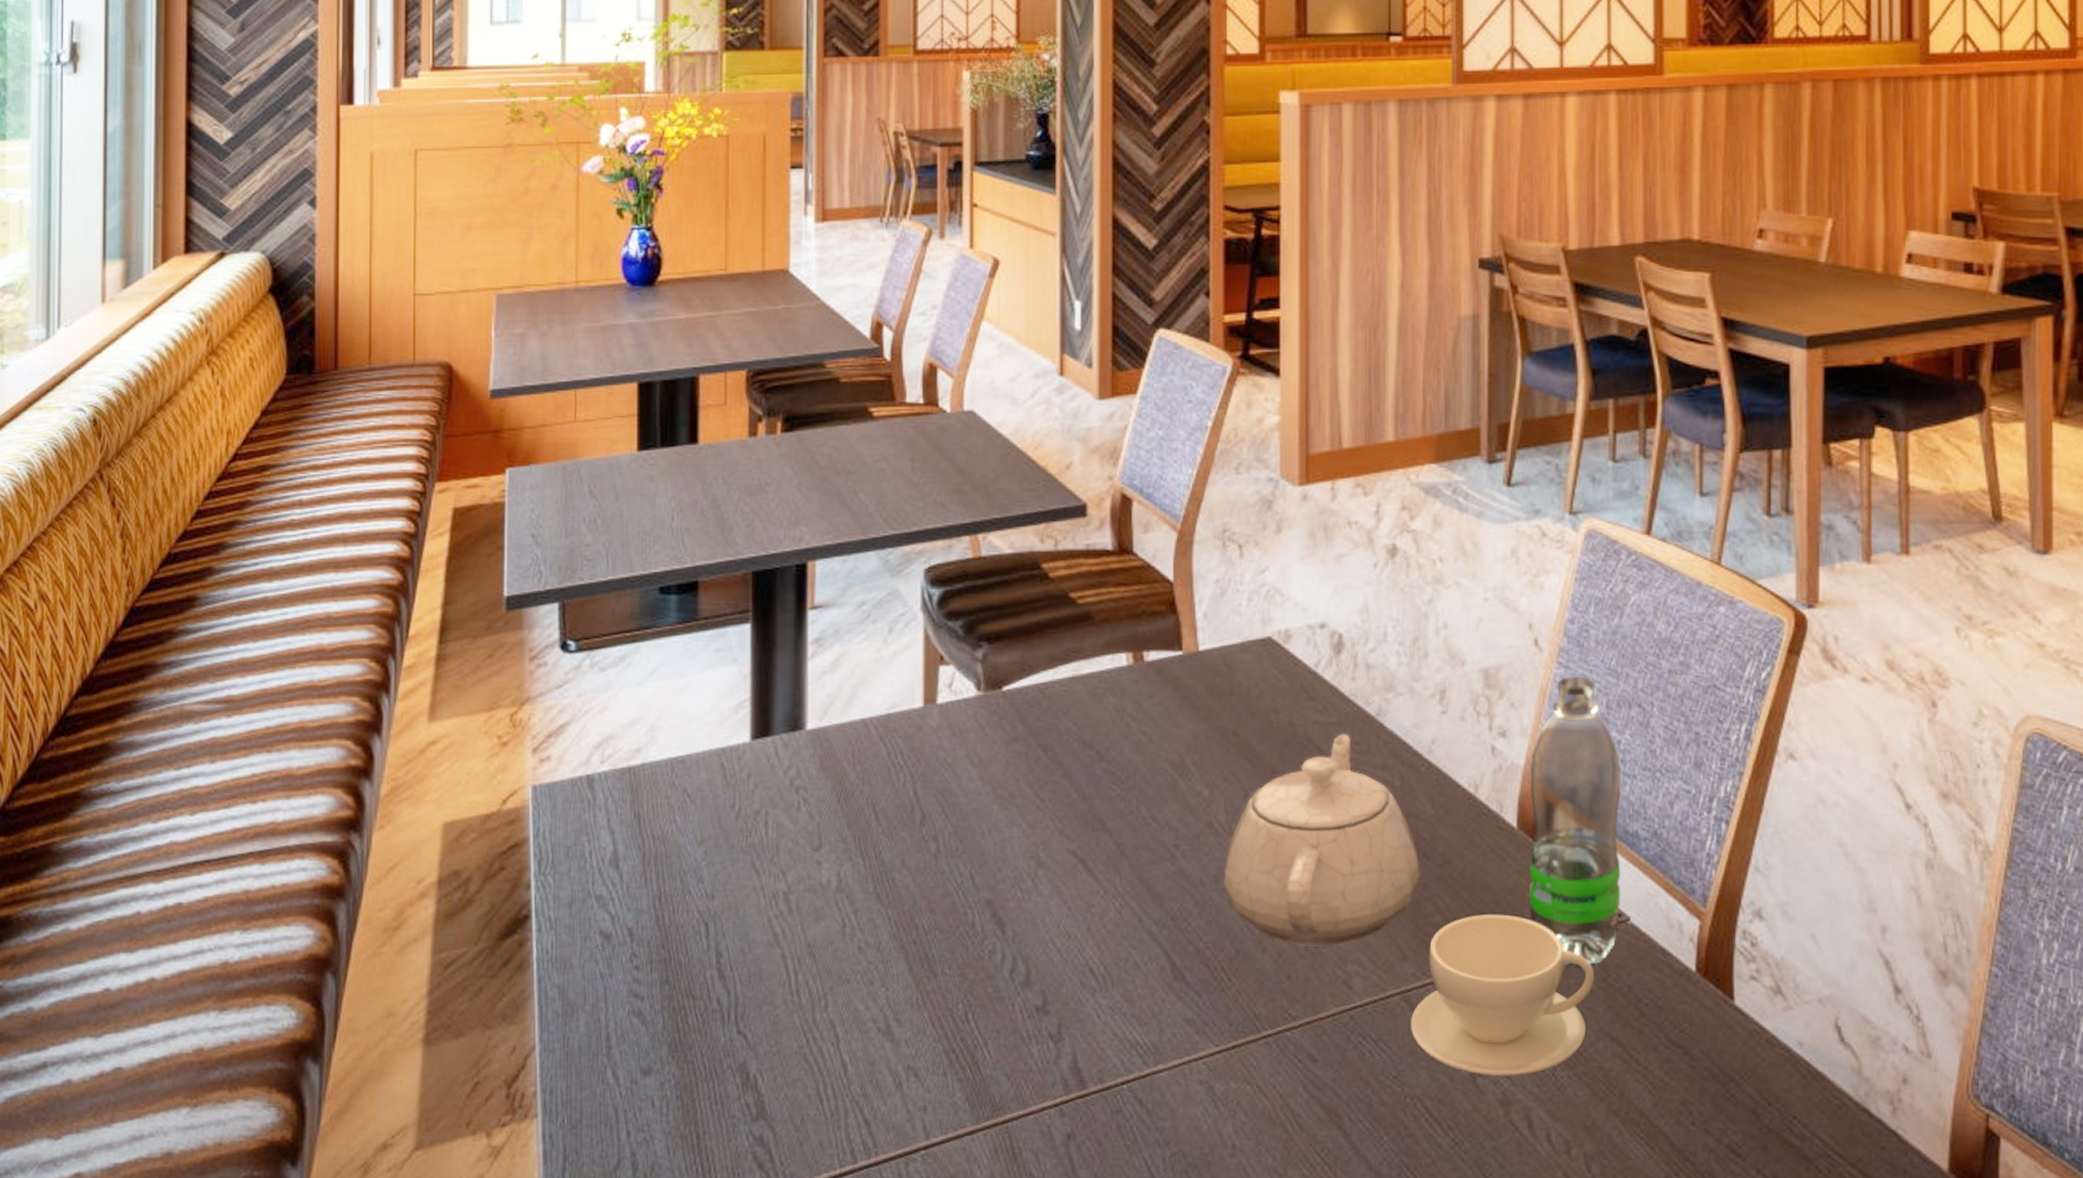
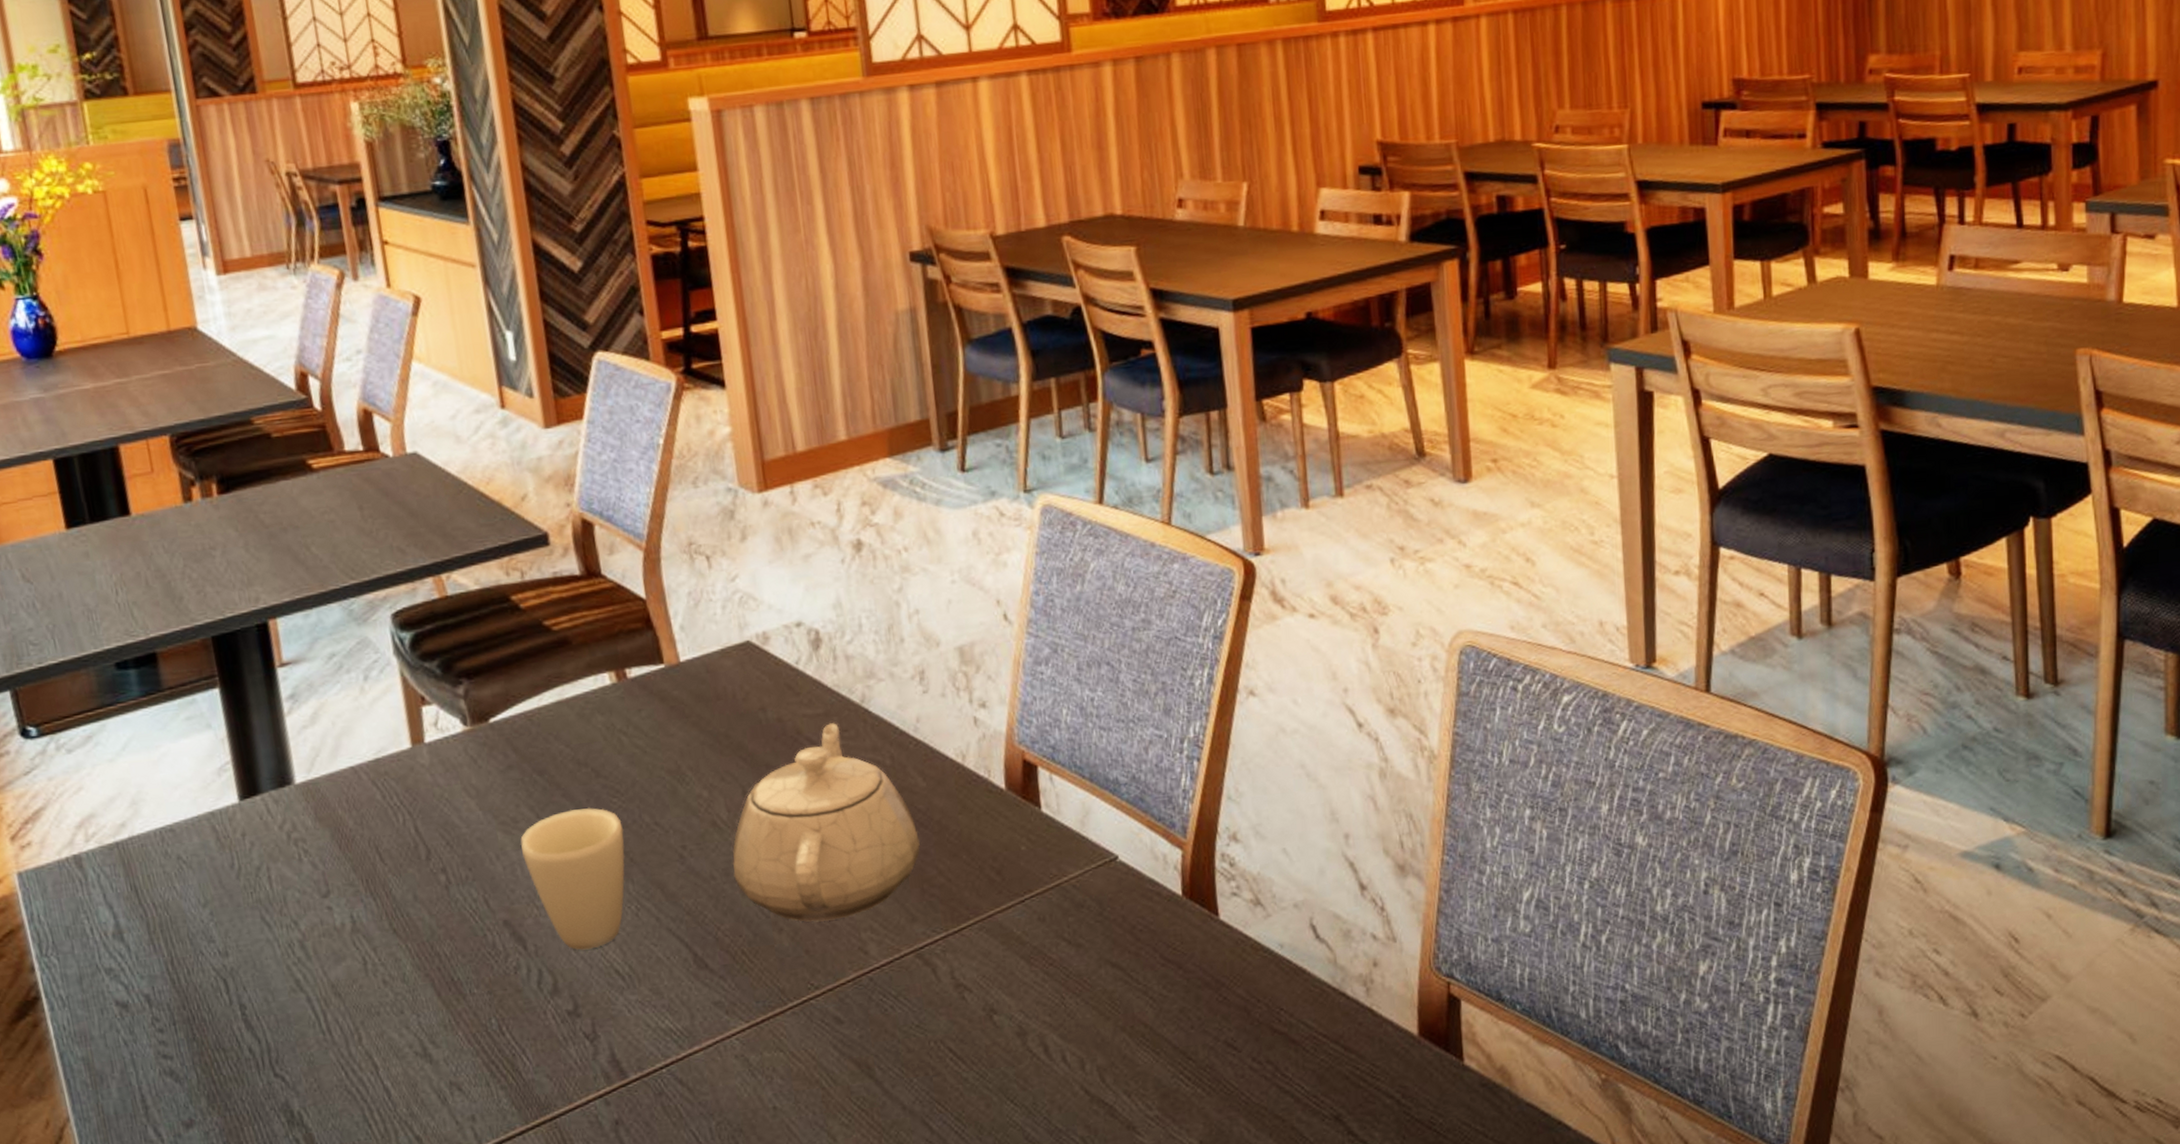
cup: none [1015,791,1118,943] -> present [520,807,625,950]
teacup: present [1410,914,1595,1076] -> none [925,868,1092,1013]
bottle: present [1529,676,1621,968] -> none [1012,643,1109,907]

